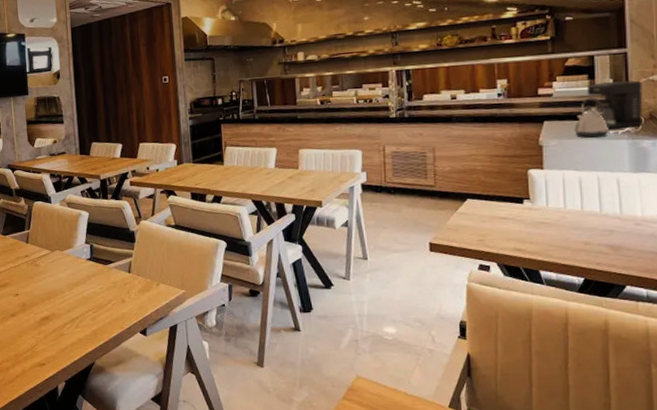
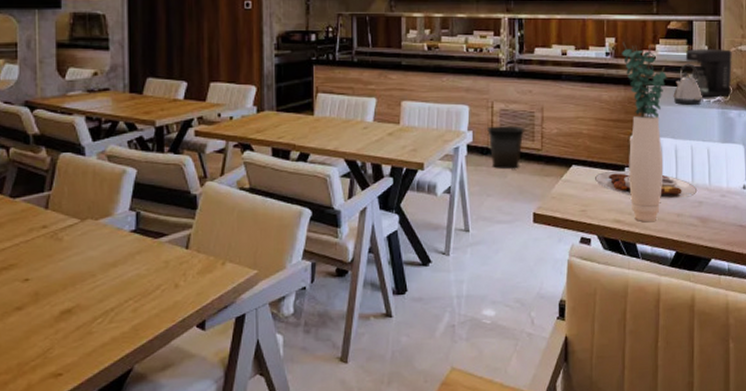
waste bin: none [379,165,418,204] -> present [486,125,526,168]
platter: none [492,202,607,229] -> present [595,170,698,199]
vase: none [514,82,568,251] -> present [621,41,668,223]

